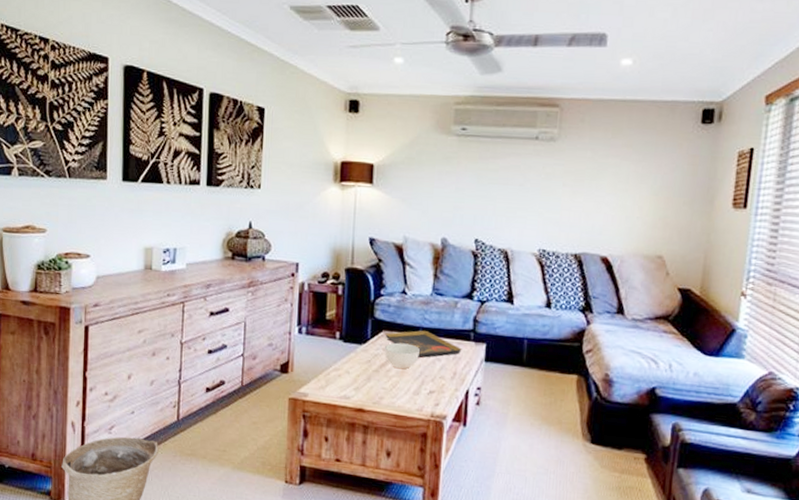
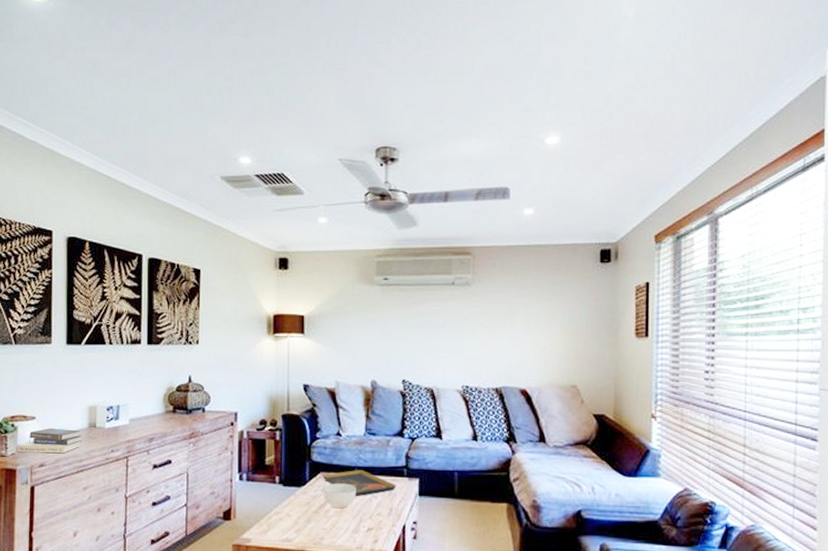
books: none [70,267,137,295] -> present [16,427,82,454]

